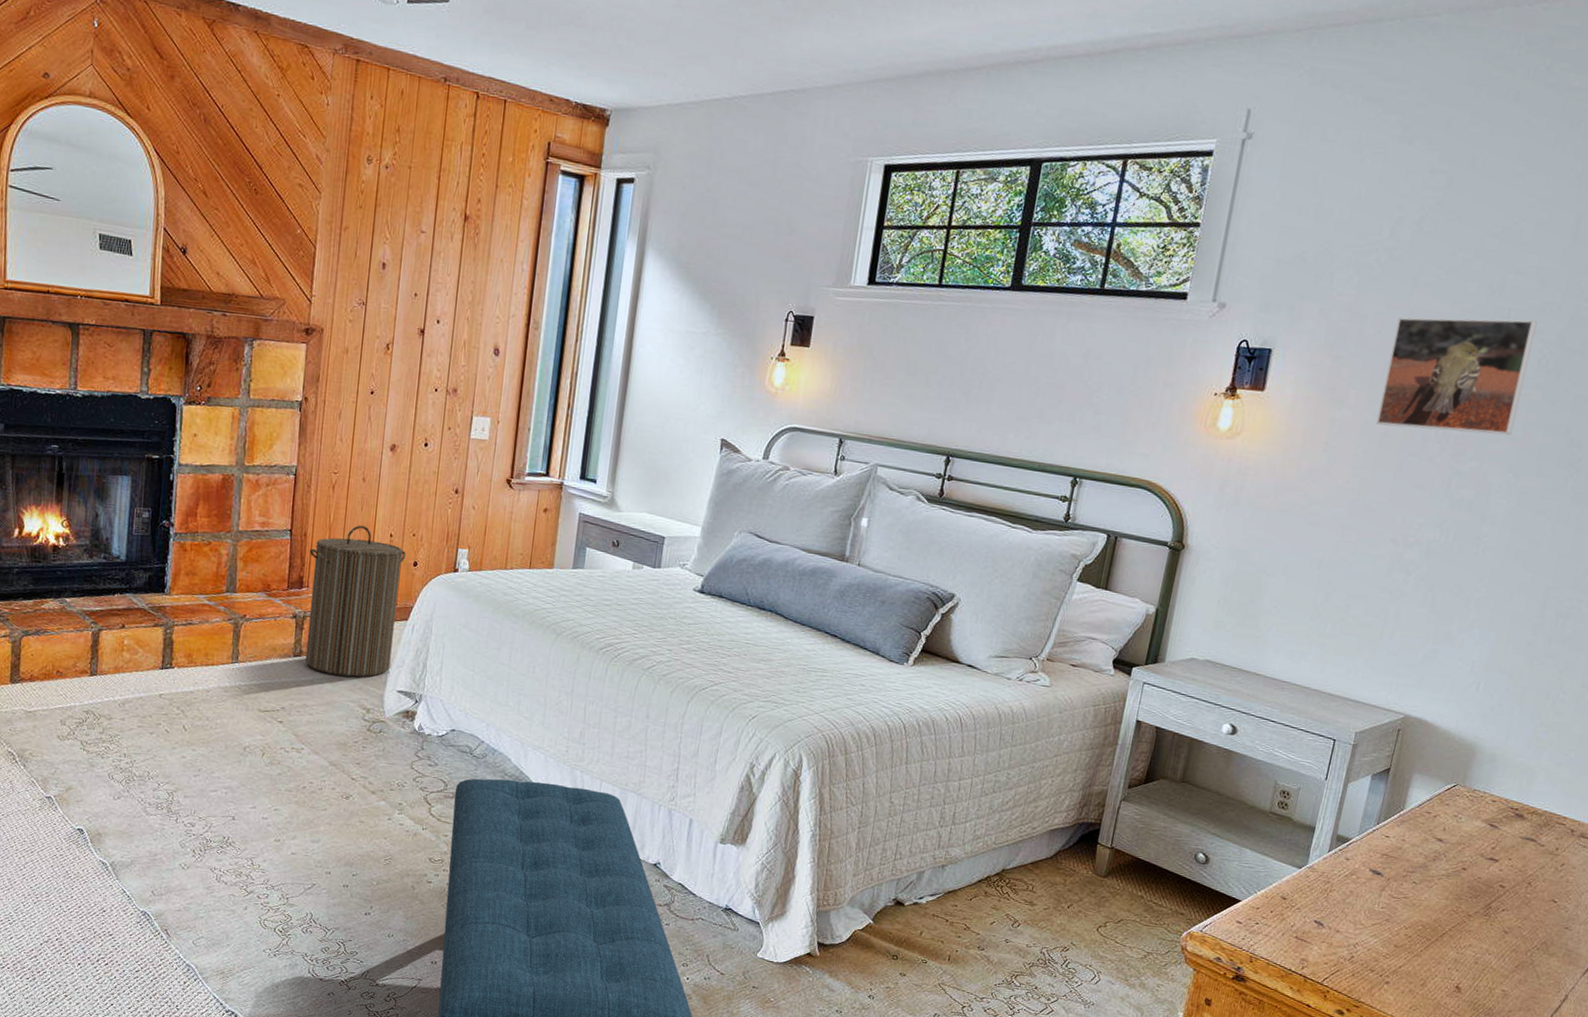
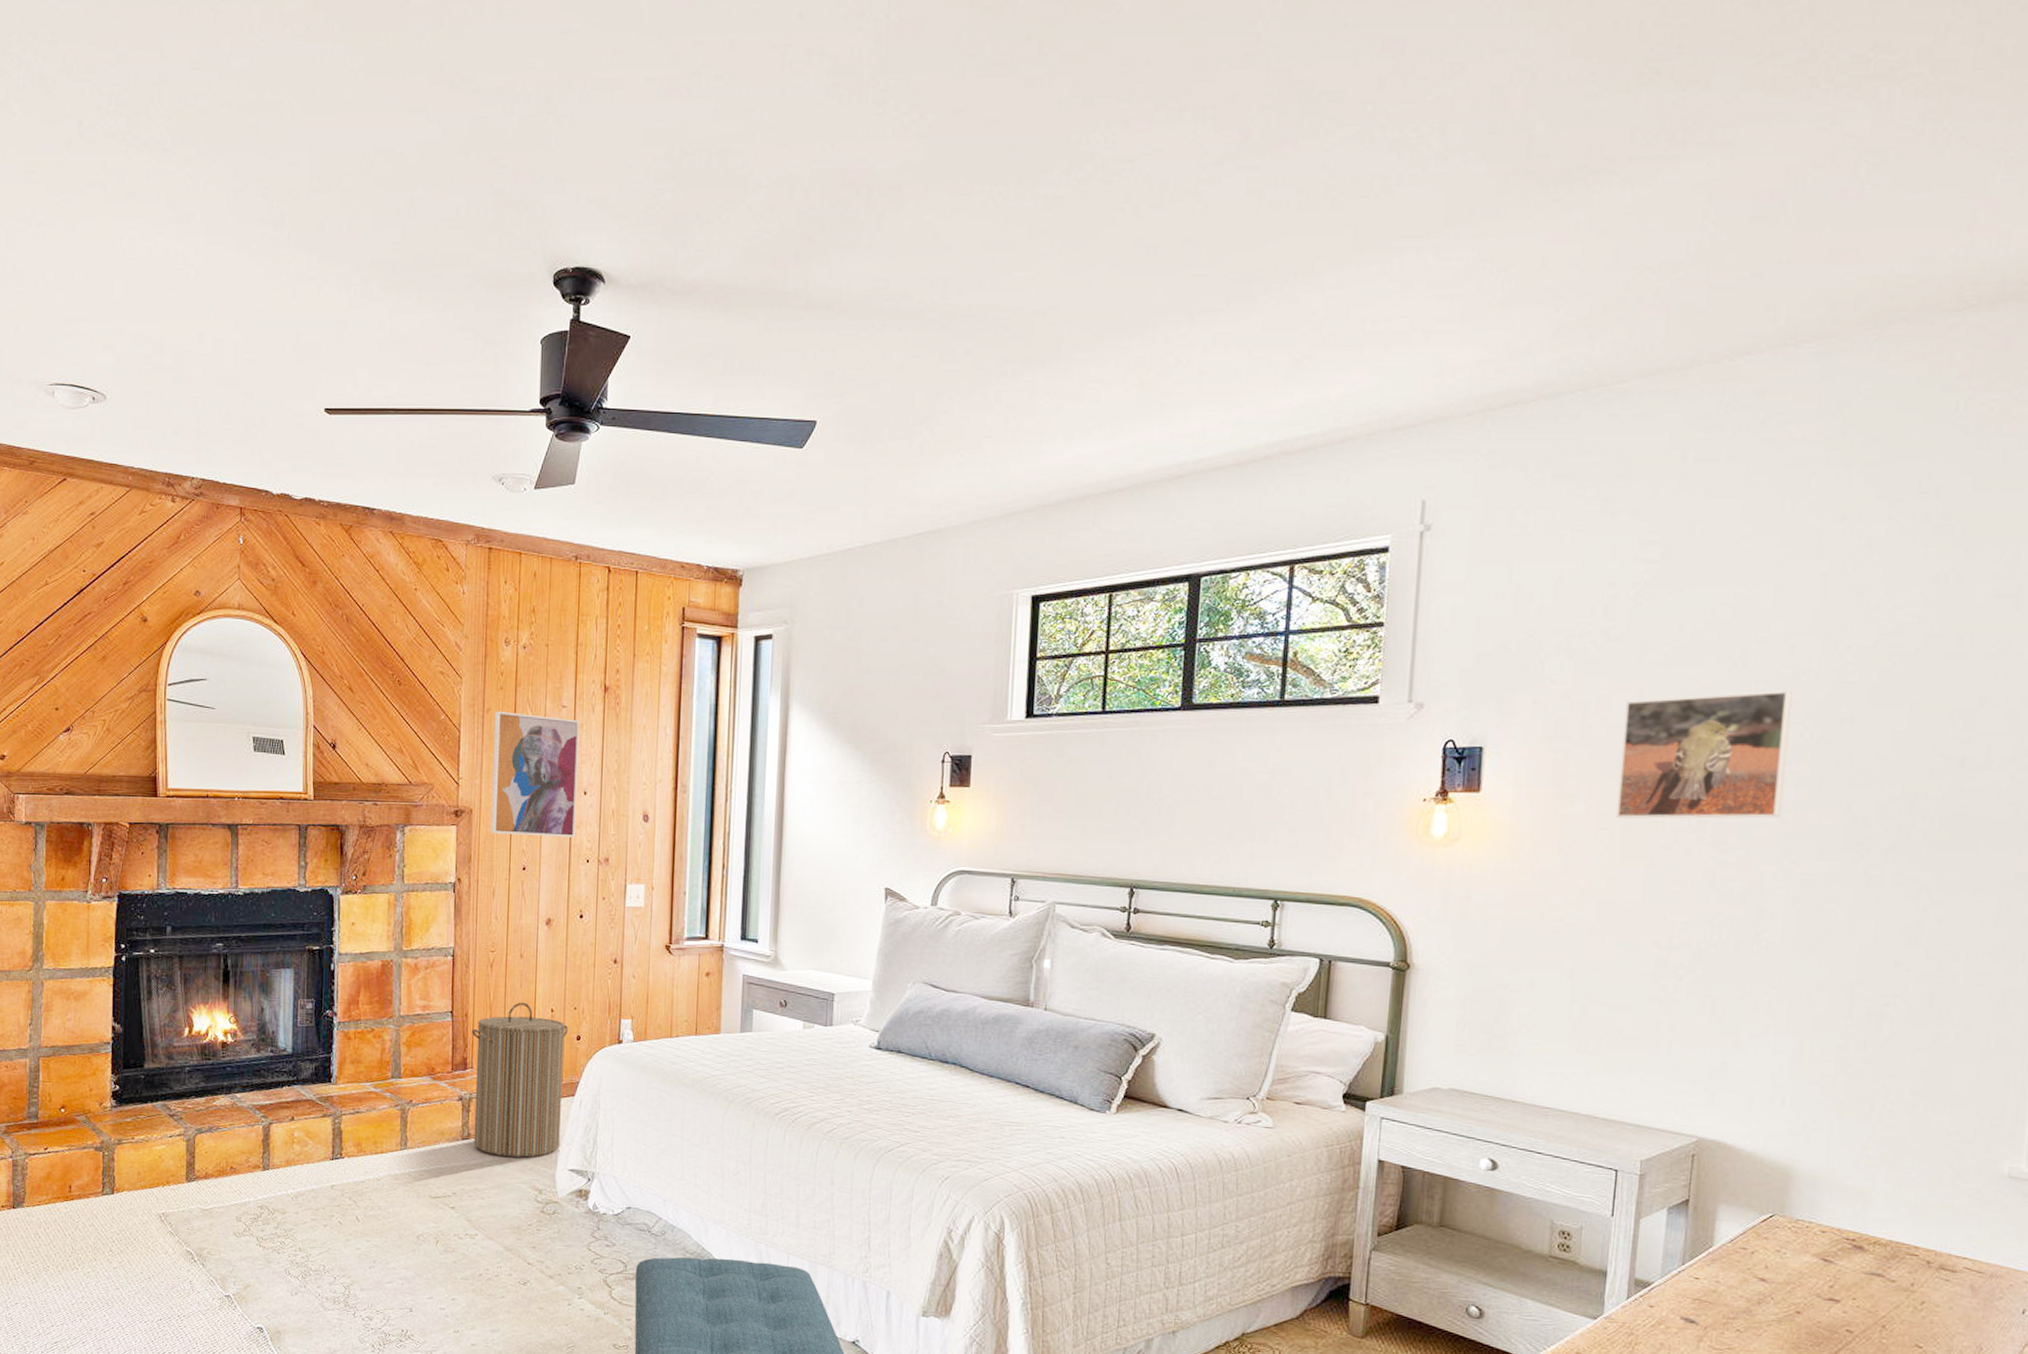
wall art: none [341,230,438,365] -> present [491,711,580,838]

